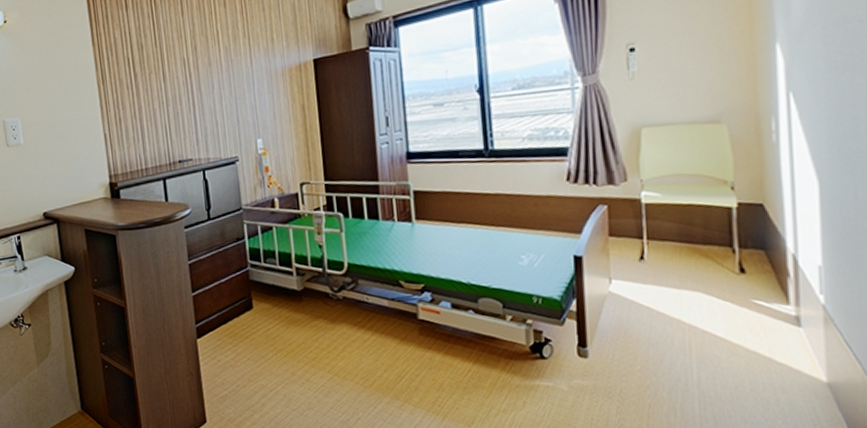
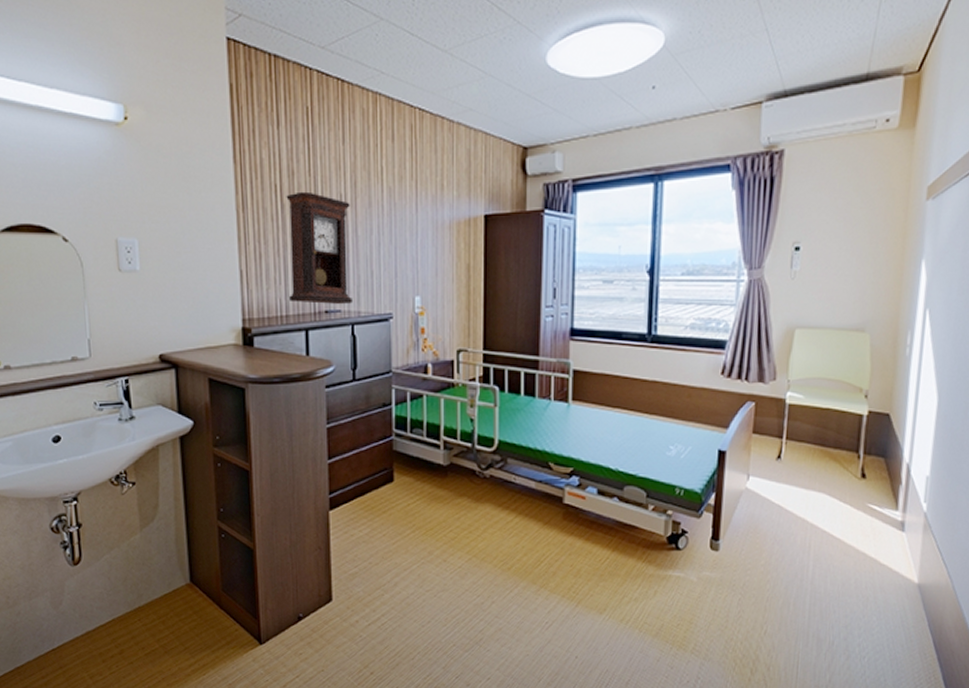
pendulum clock: none [138,60,203,157] -> present [286,191,354,304]

